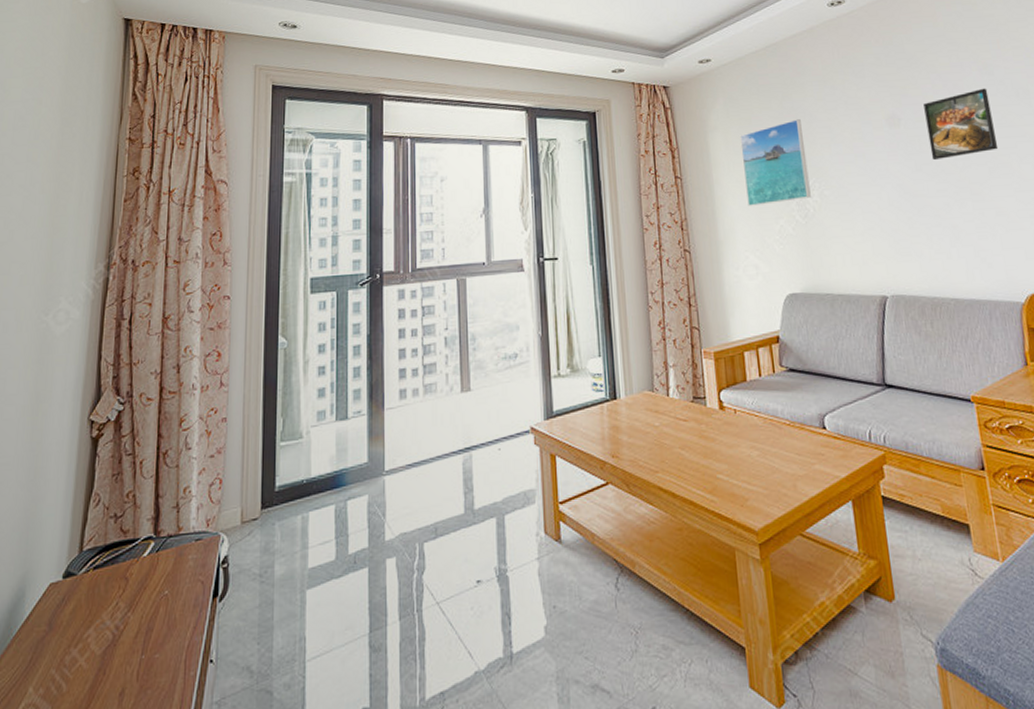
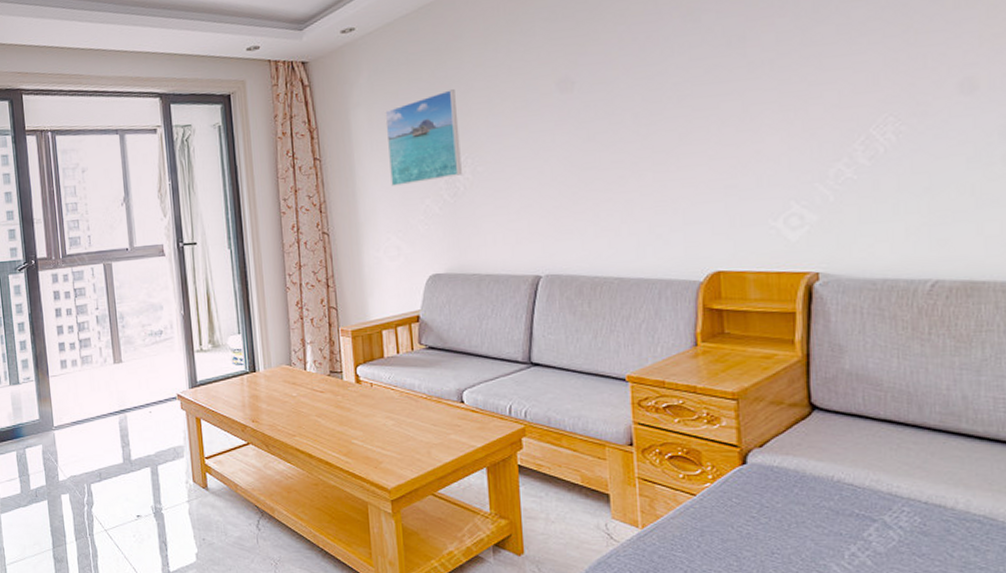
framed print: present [923,88,999,161] -> none [605,38,695,128]

